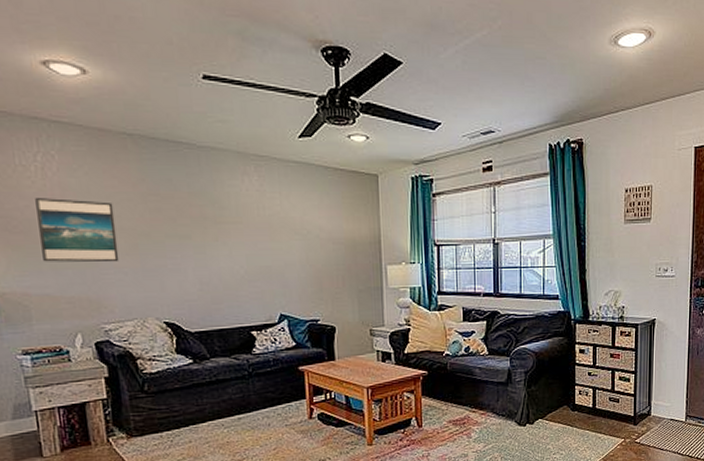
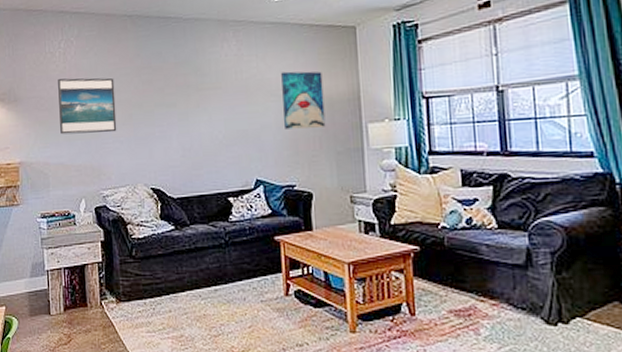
wall art: none [306,212,349,267] -> present [281,71,326,129]

